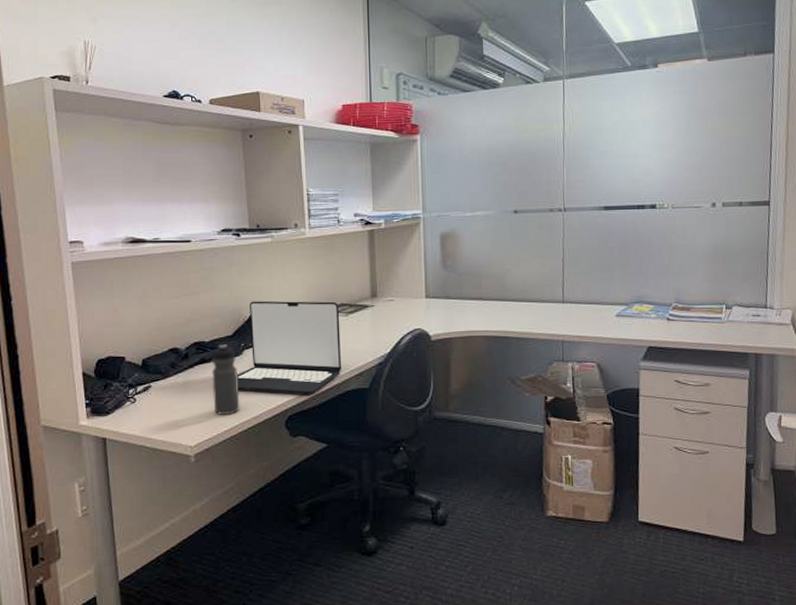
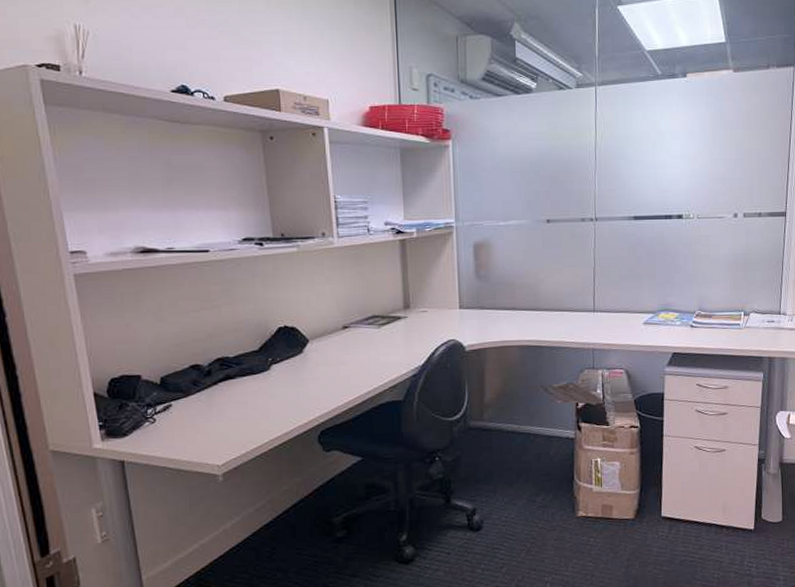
water bottle: present [211,344,240,415] -> none [237,359,270,432]
laptop: present [236,301,341,394] -> none [264,313,375,409]

